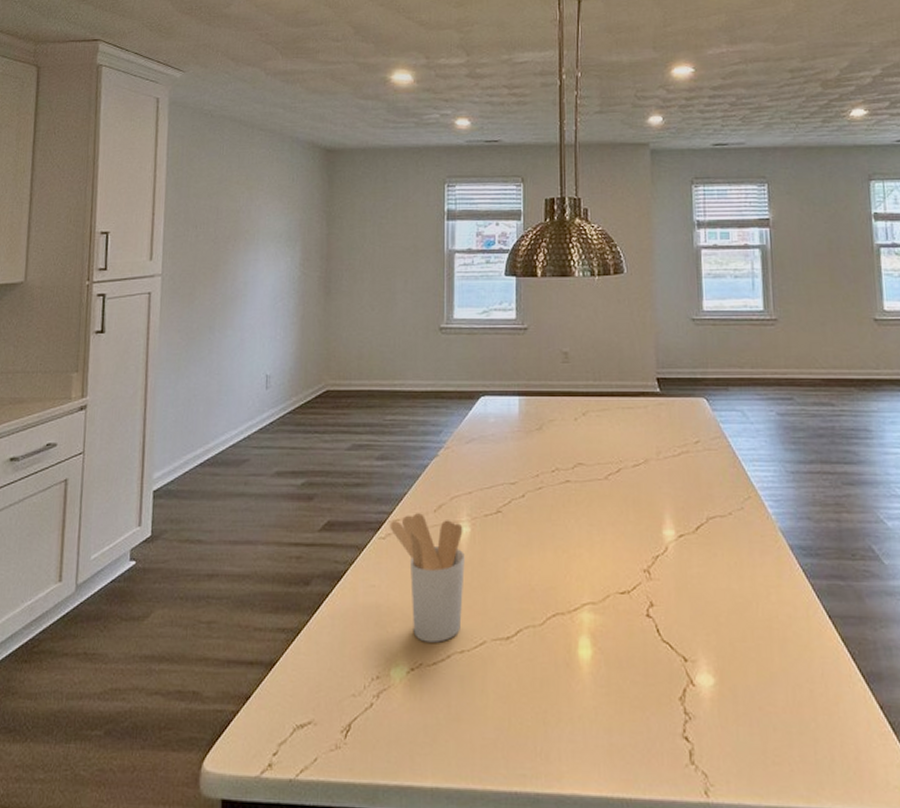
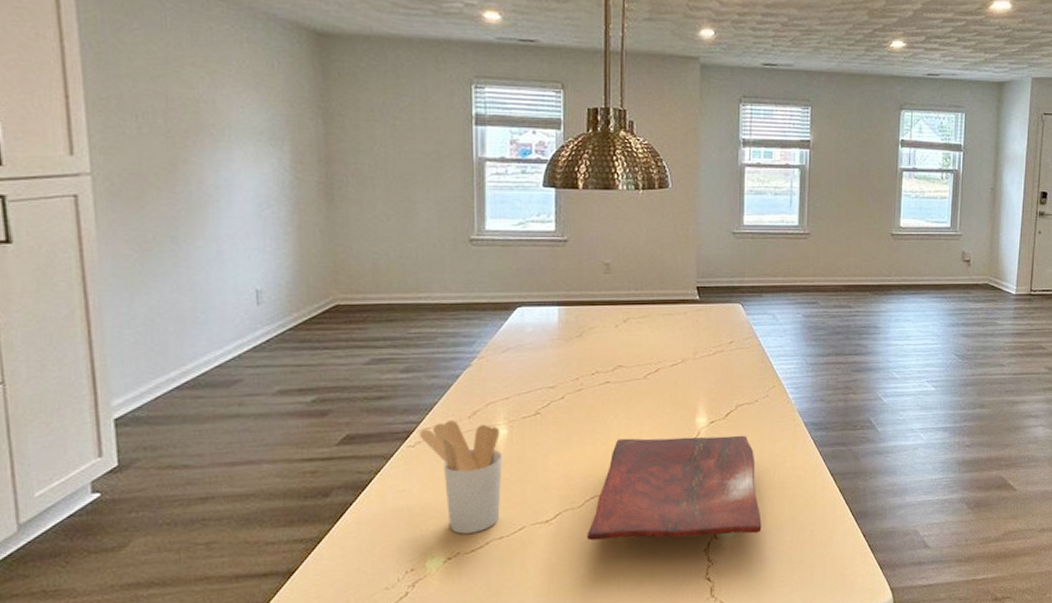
cutting board: none [548,547,747,685] -> present [586,435,762,541]

